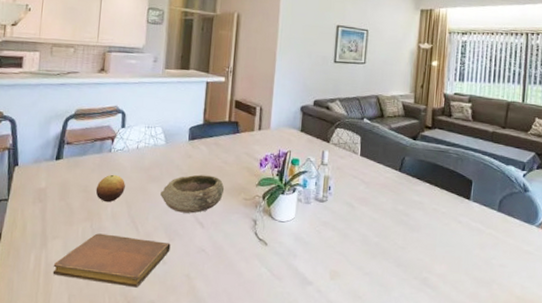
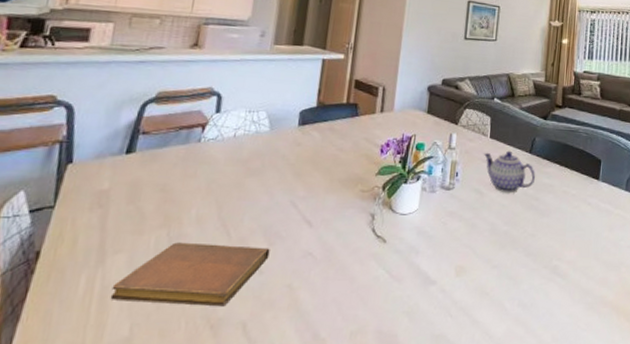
fruit: present [95,174,125,203] -> none [177,168,217,204]
bowl: present [160,174,225,214] -> none [260,165,339,211]
teapot: none [354,168,406,208] -> present [483,150,536,194]

